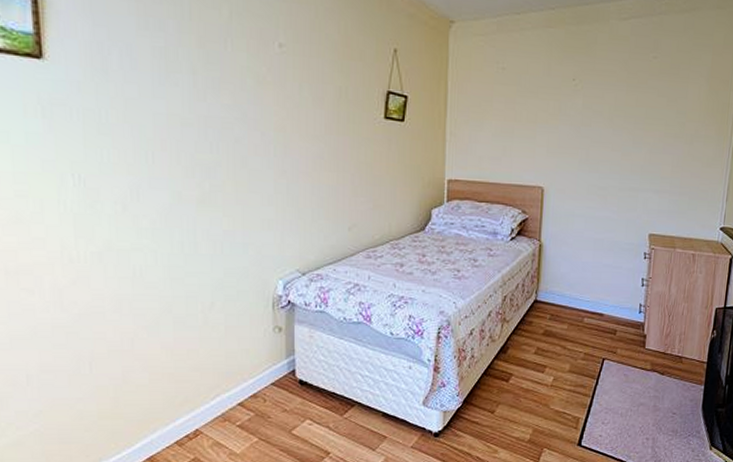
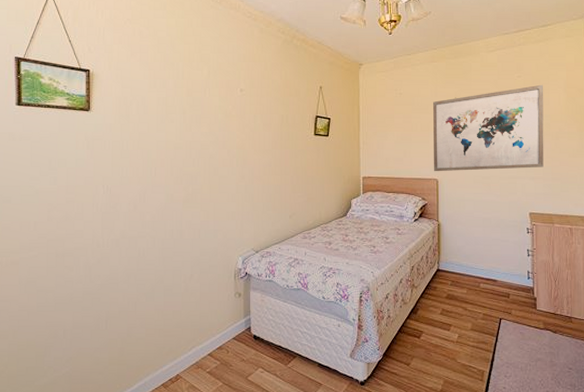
wall art: none [539,70,684,179] -> present [433,84,544,172]

